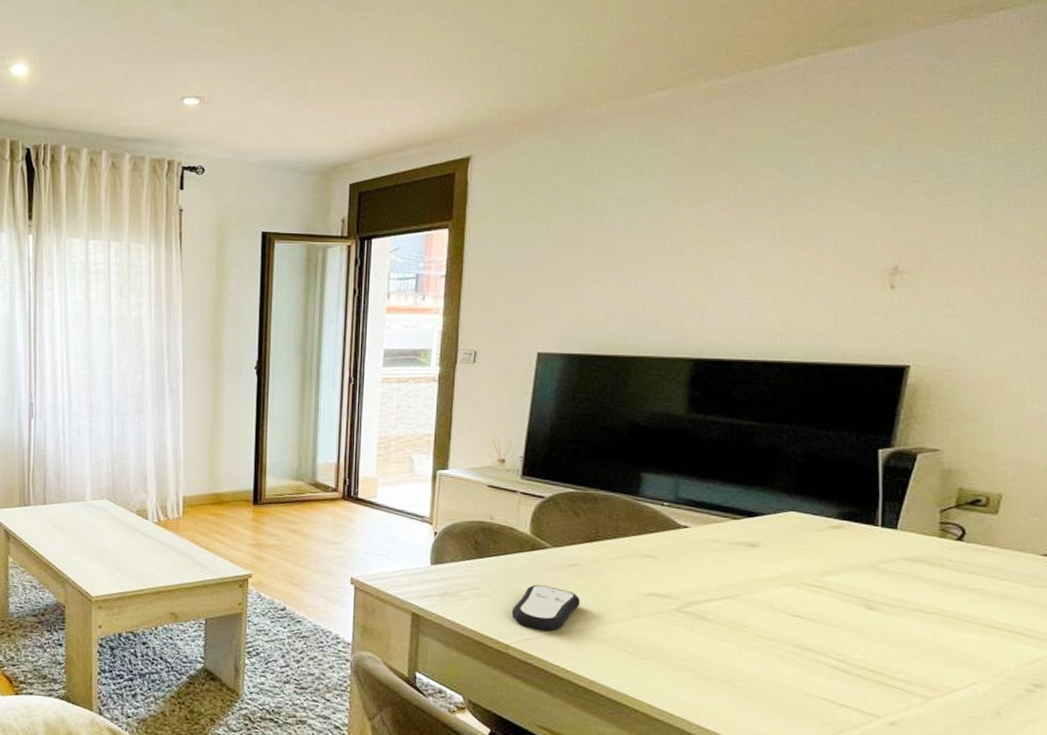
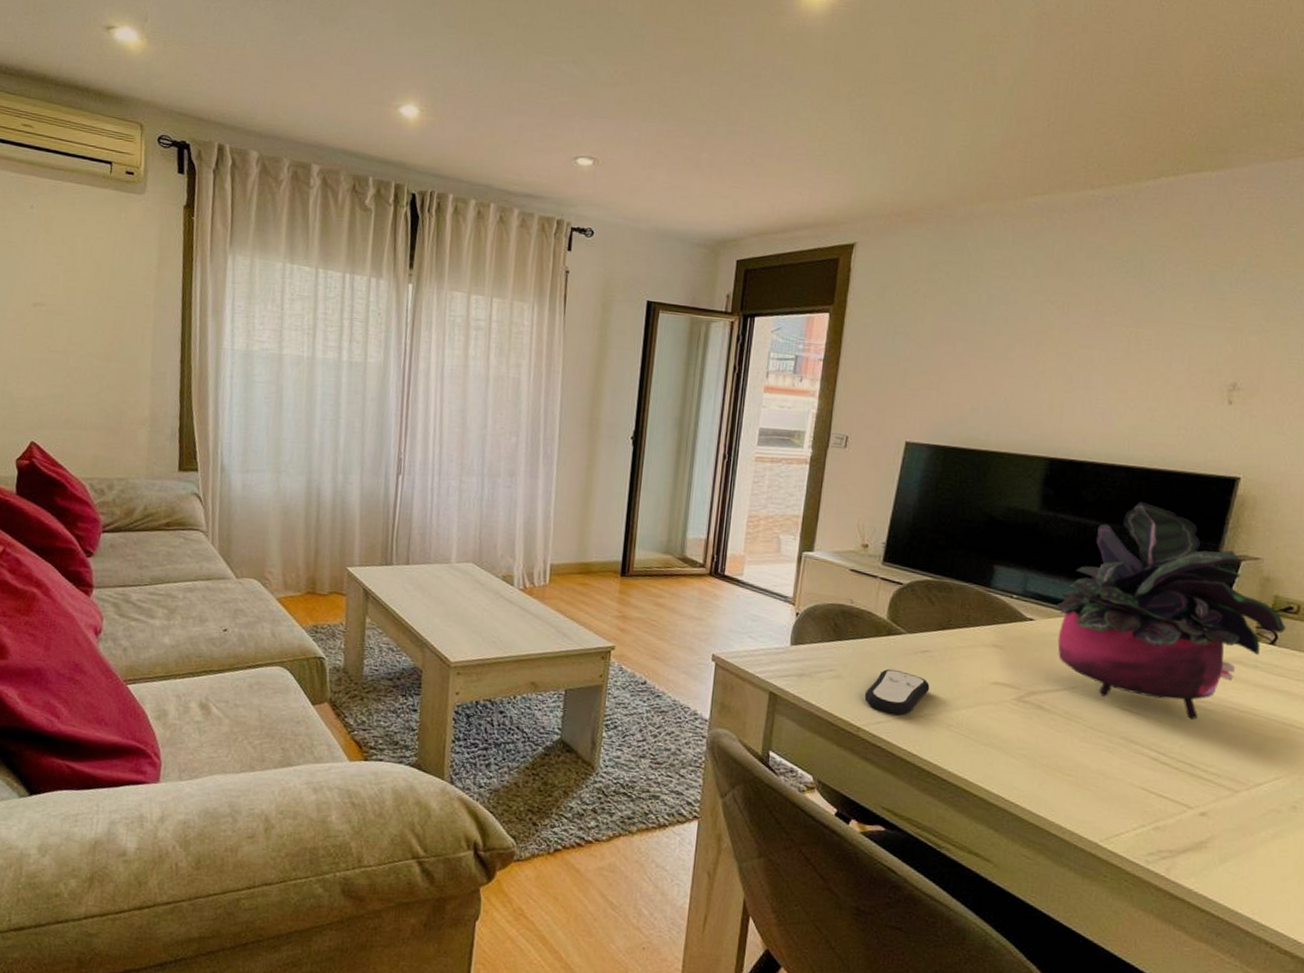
potted plant: none [712,397,975,624] -> present [1056,501,1287,720]

